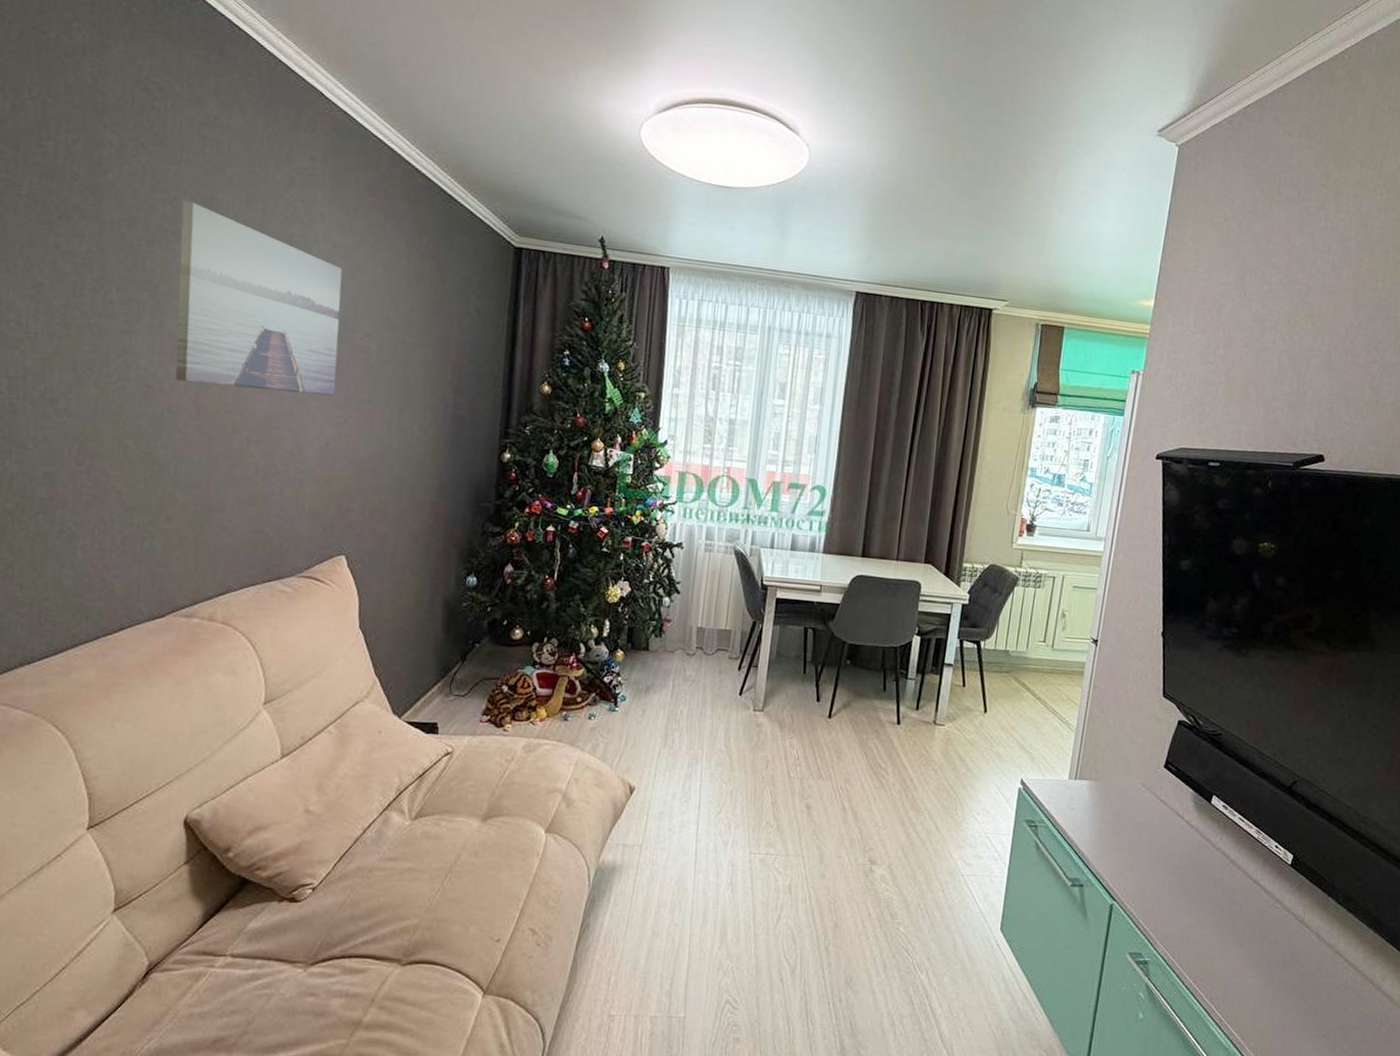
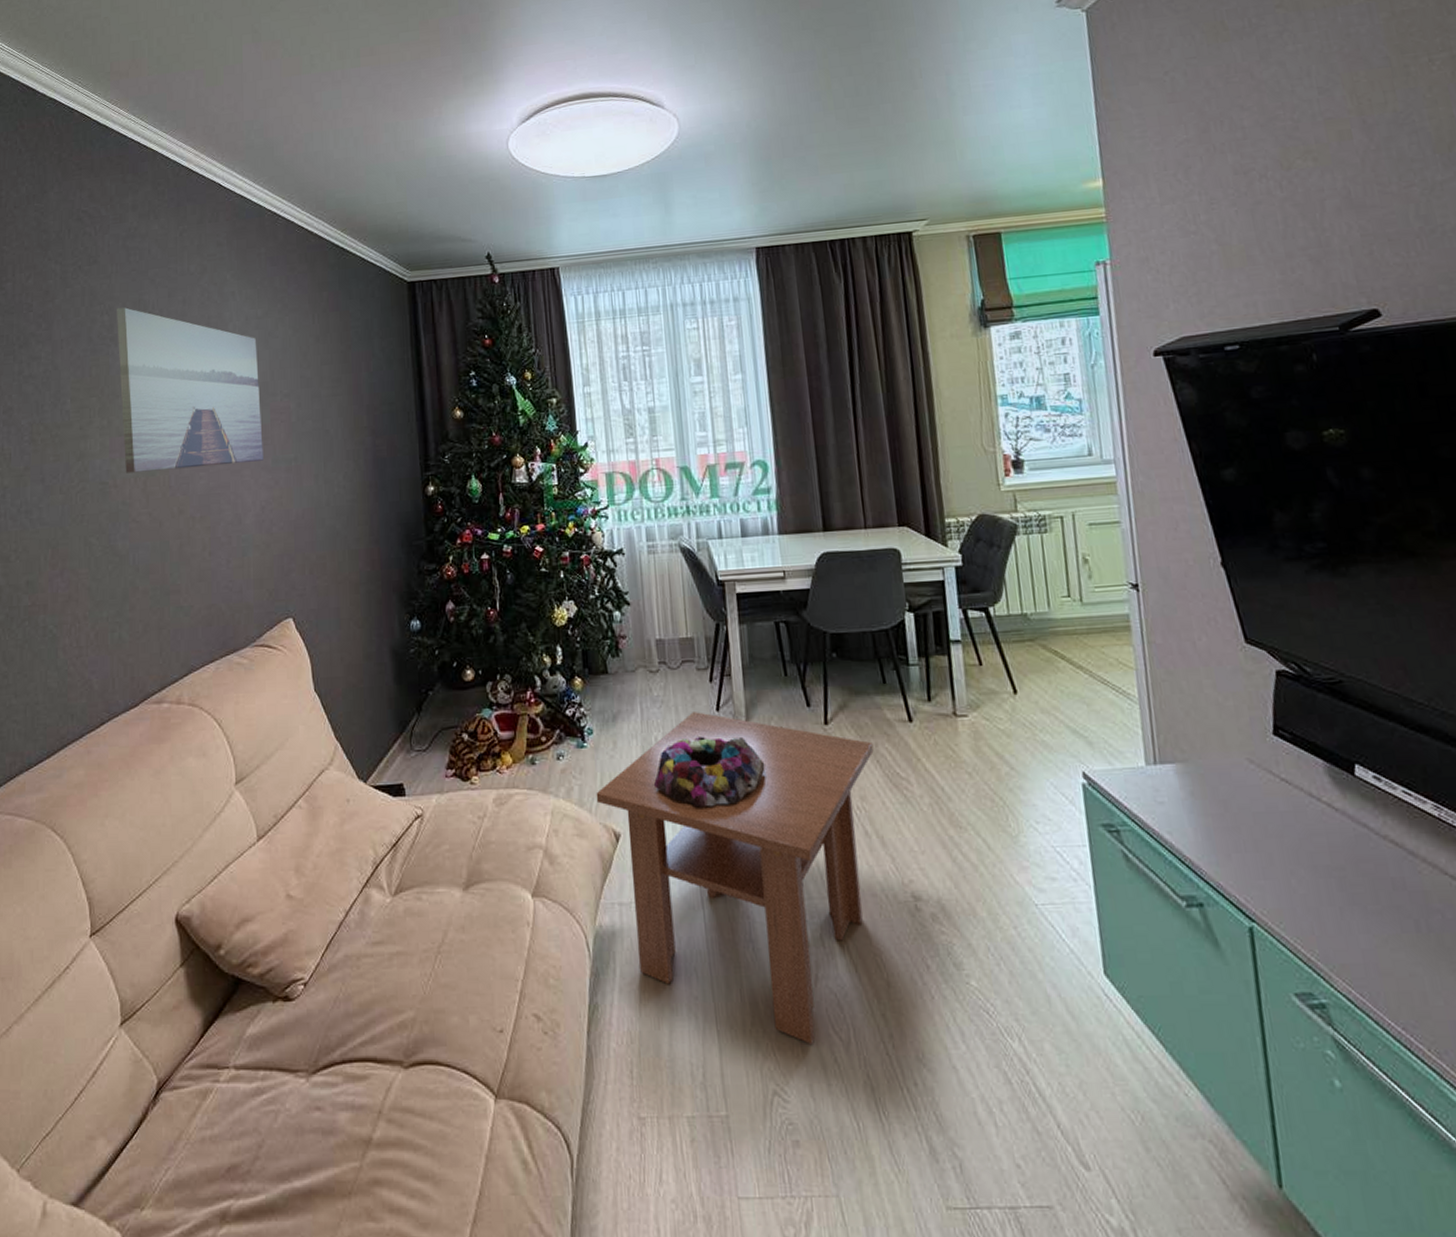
coffee table: none [618,693,864,967] -> present [596,712,874,1044]
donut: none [672,714,772,774] -> present [653,736,765,808]

